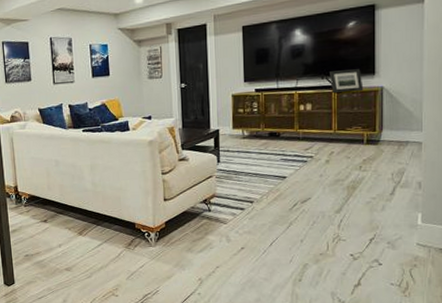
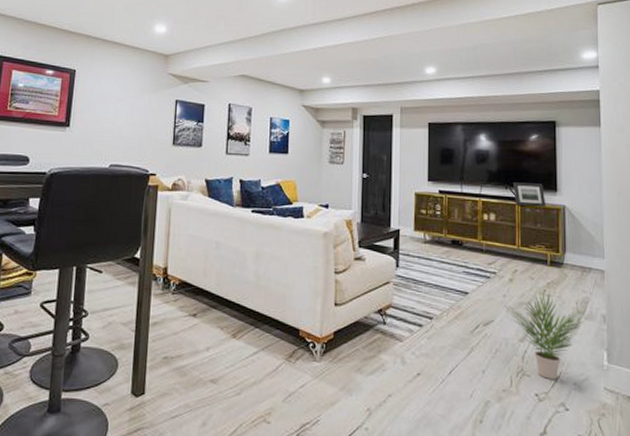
potted plant: none [320,168,401,241] -> present [504,292,586,379]

